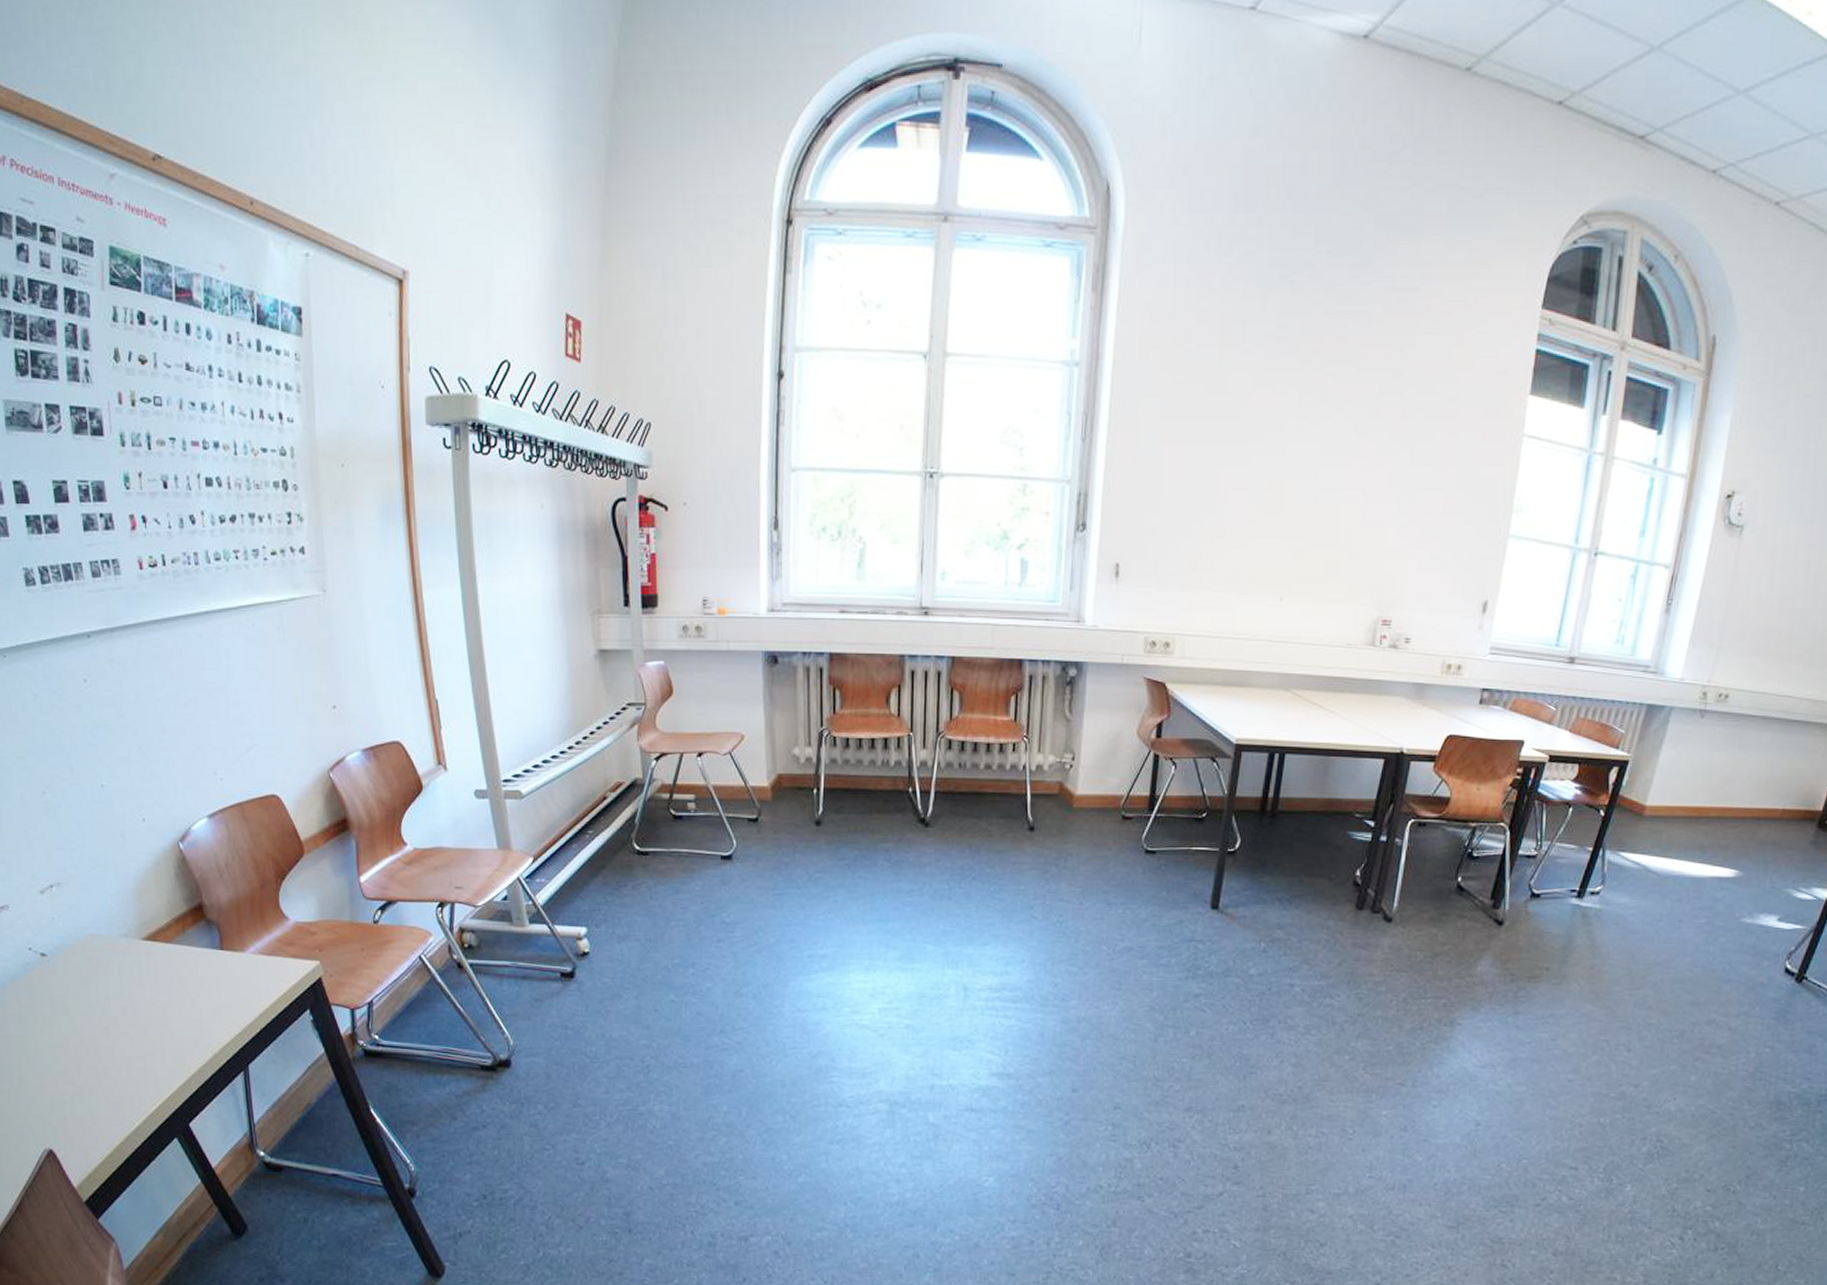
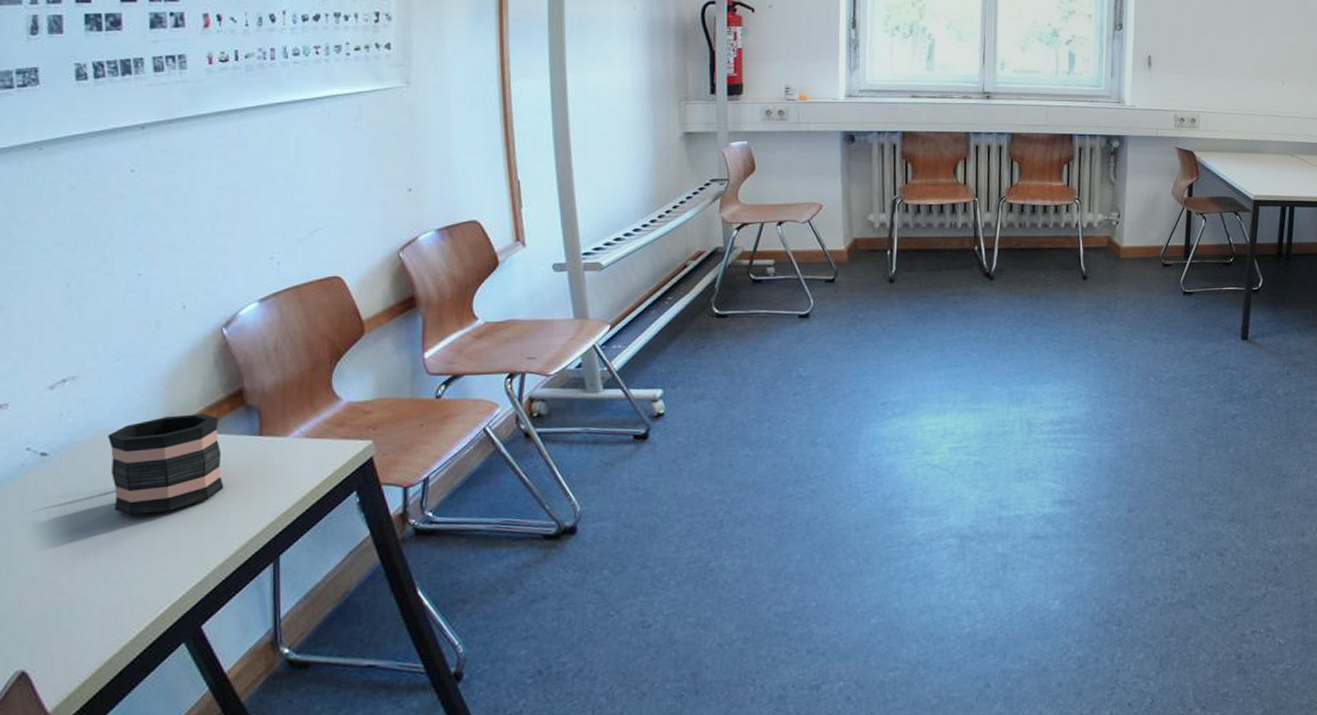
mug: none [93,925,195,1018] -> present [108,413,224,516]

